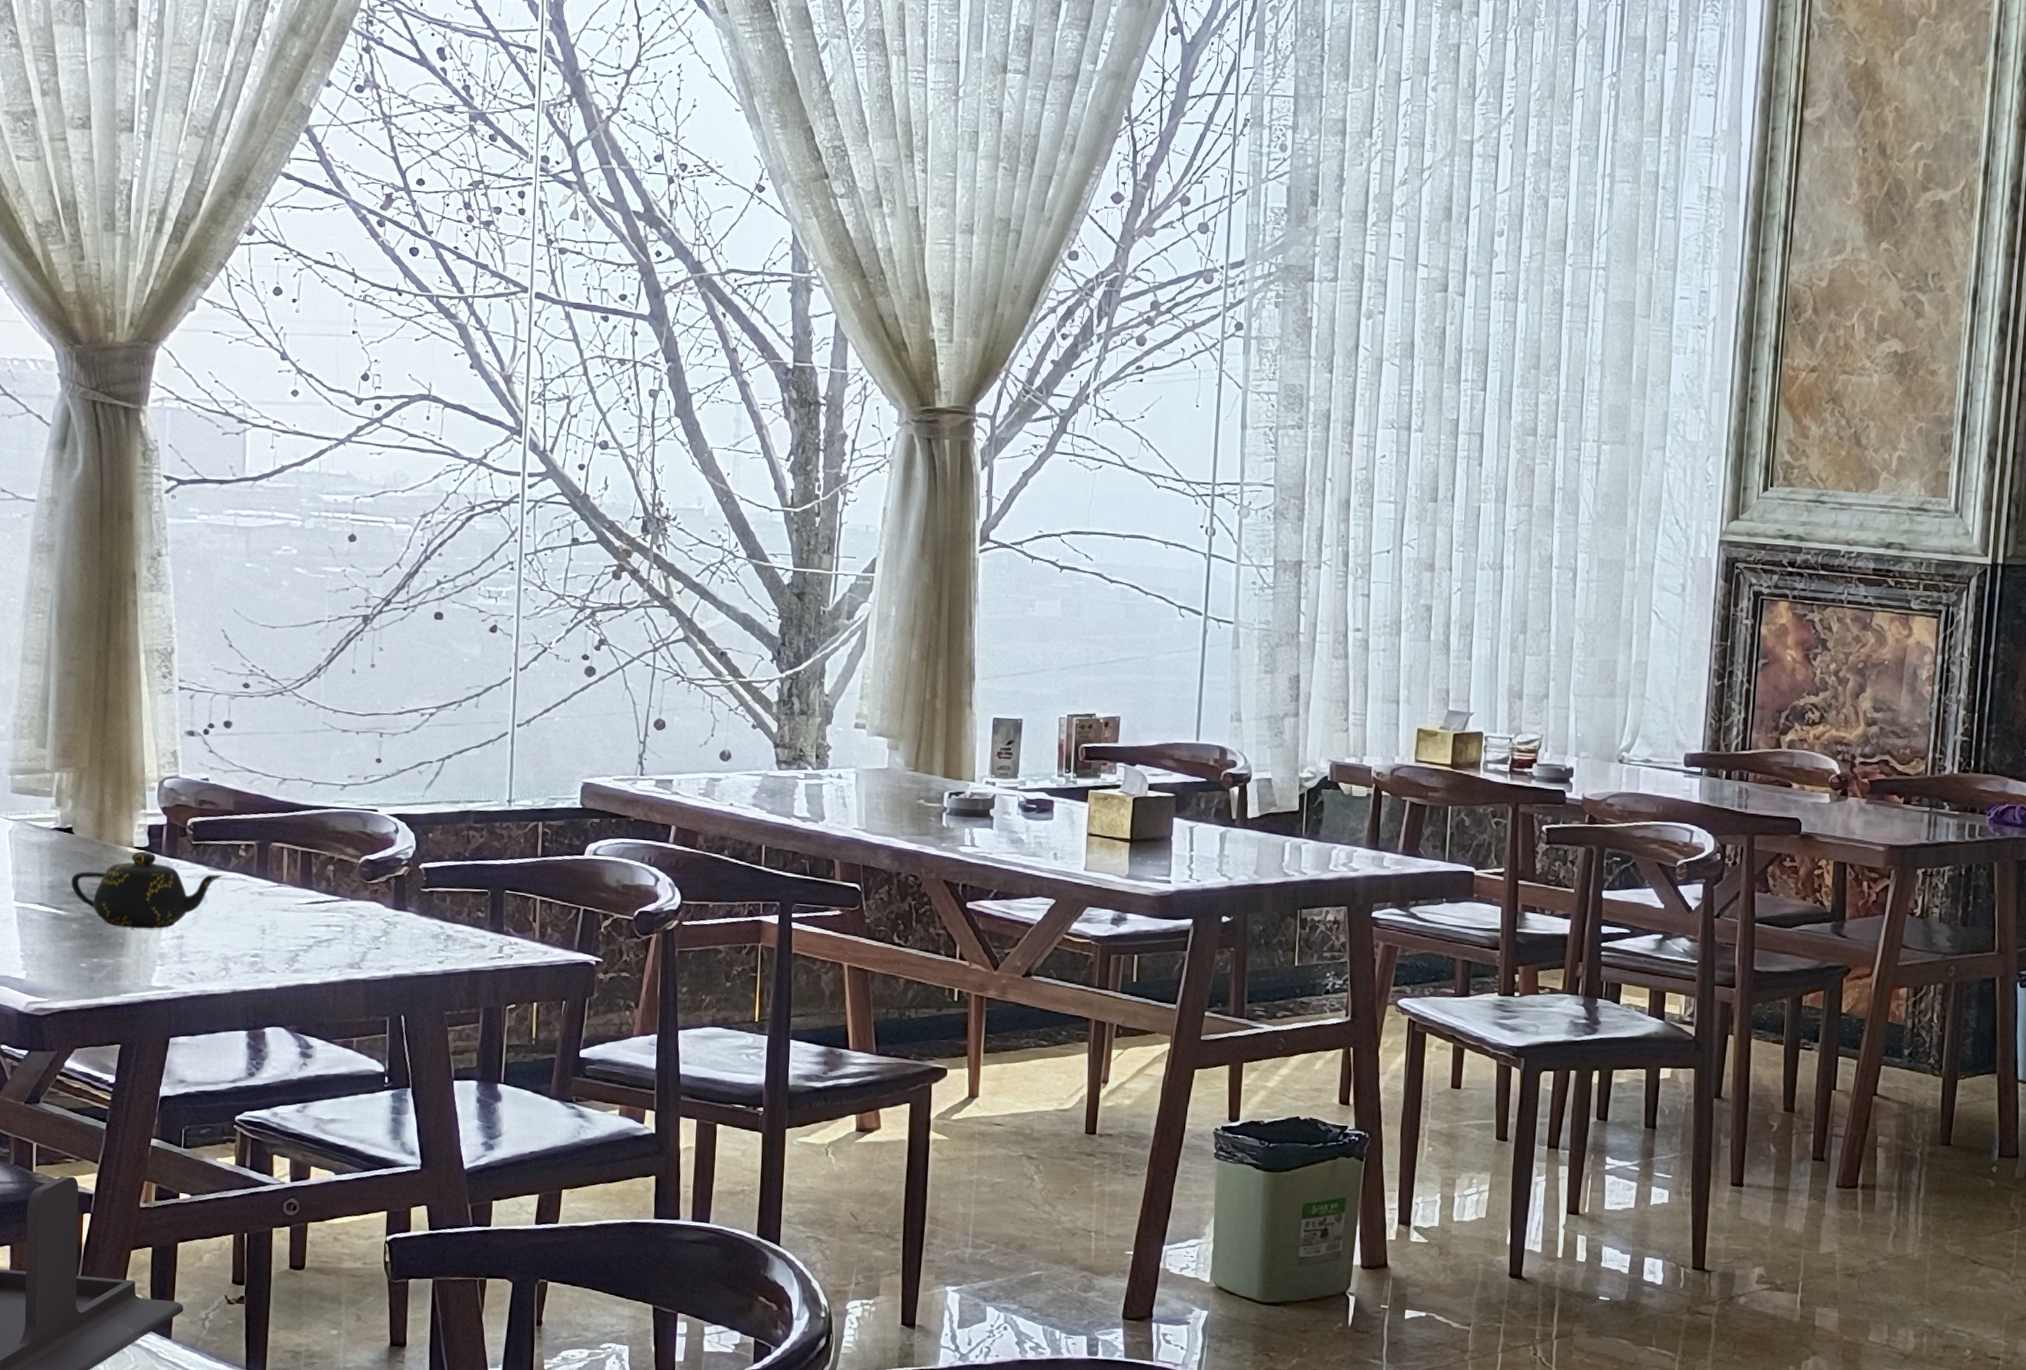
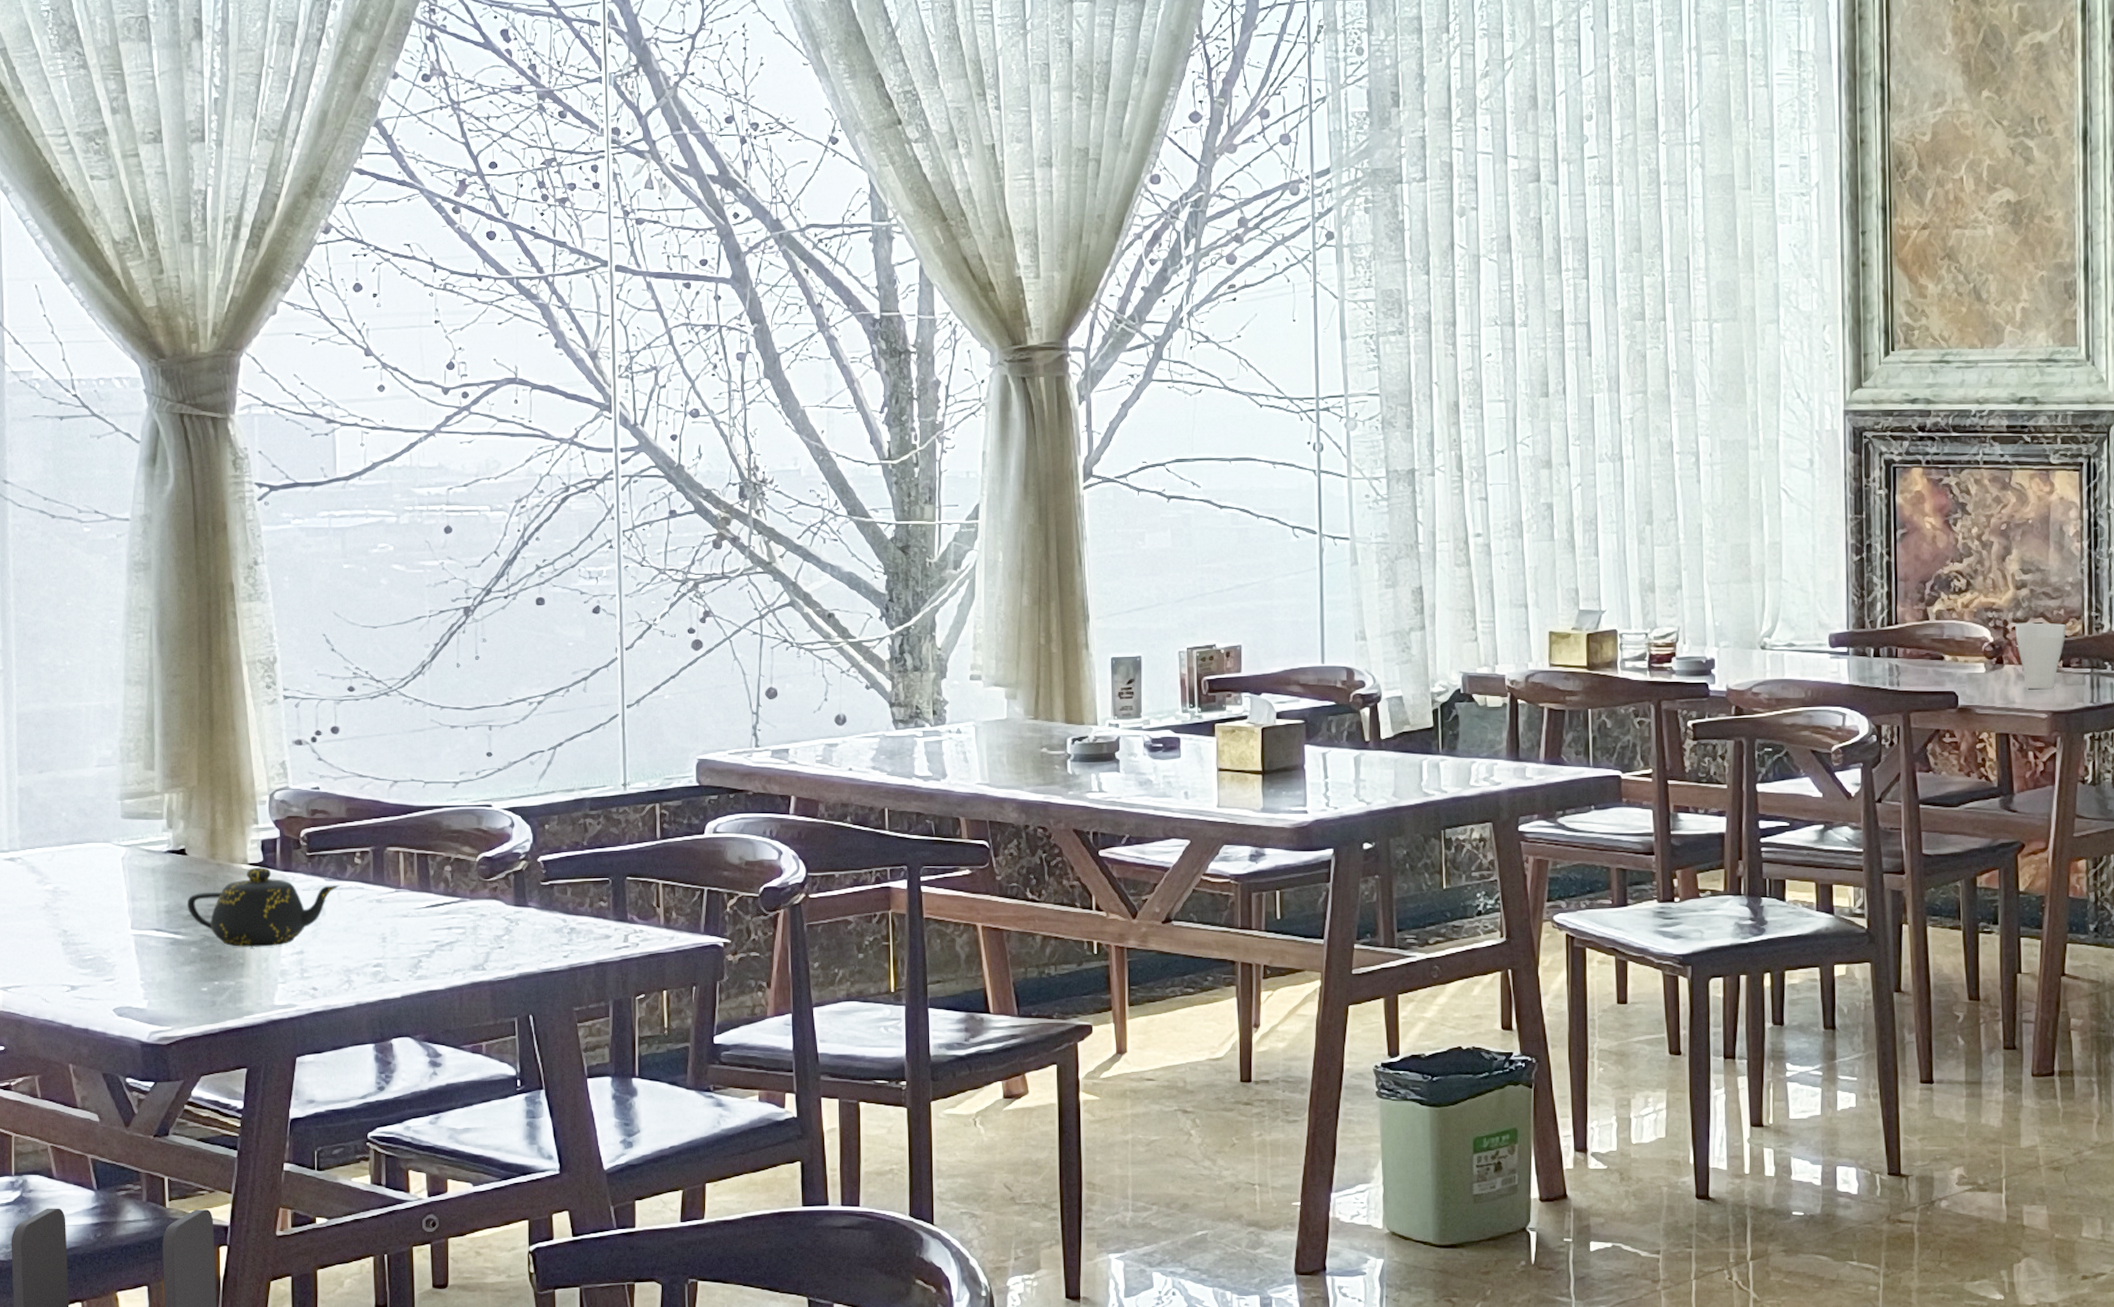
cup: none [1861,758,1911,824] -> present [2015,622,2066,690]

